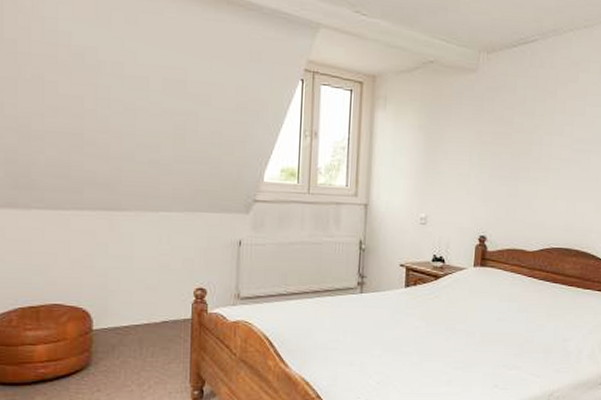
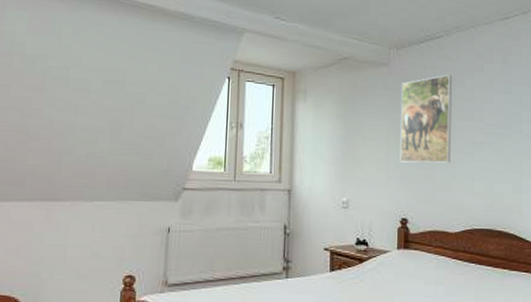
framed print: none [482,84,544,180] -> present [400,74,452,163]

